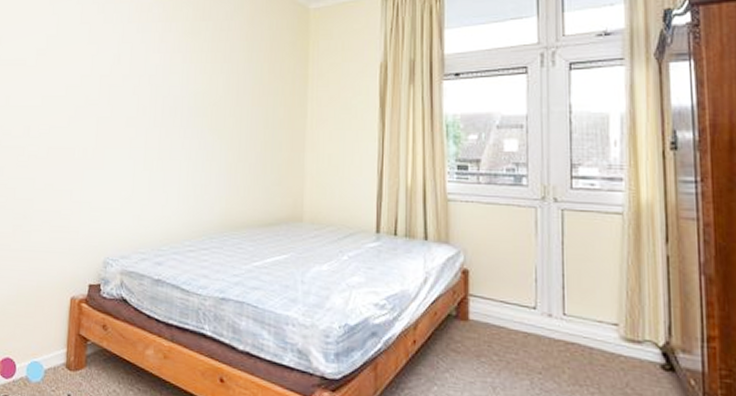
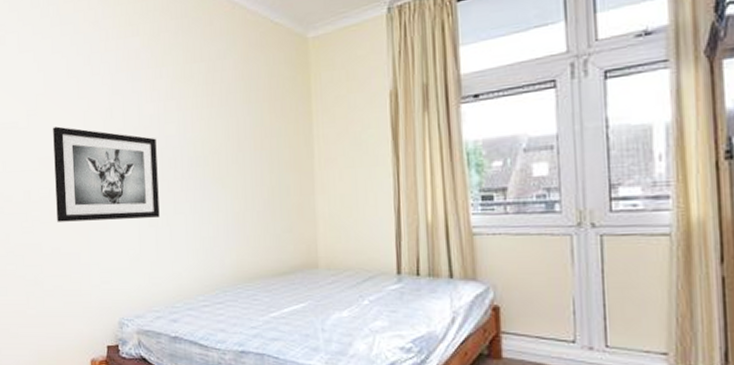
wall art: none [53,67,159,161] -> present [53,126,160,222]

